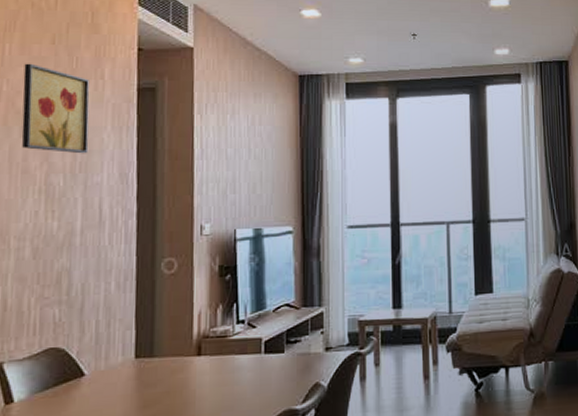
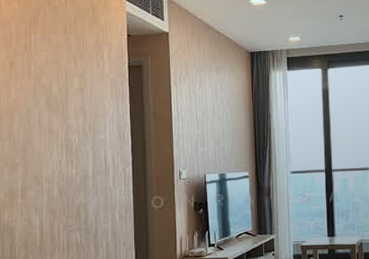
wall art: present [21,63,90,154] -> none [46,49,95,118]

